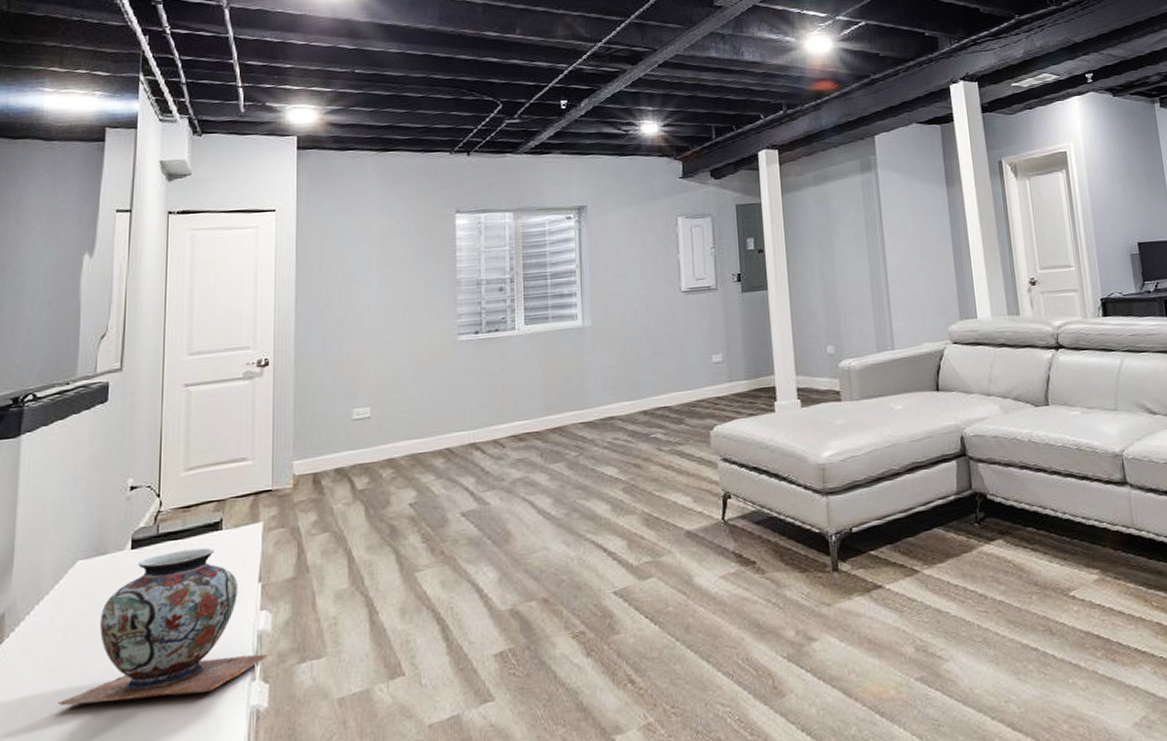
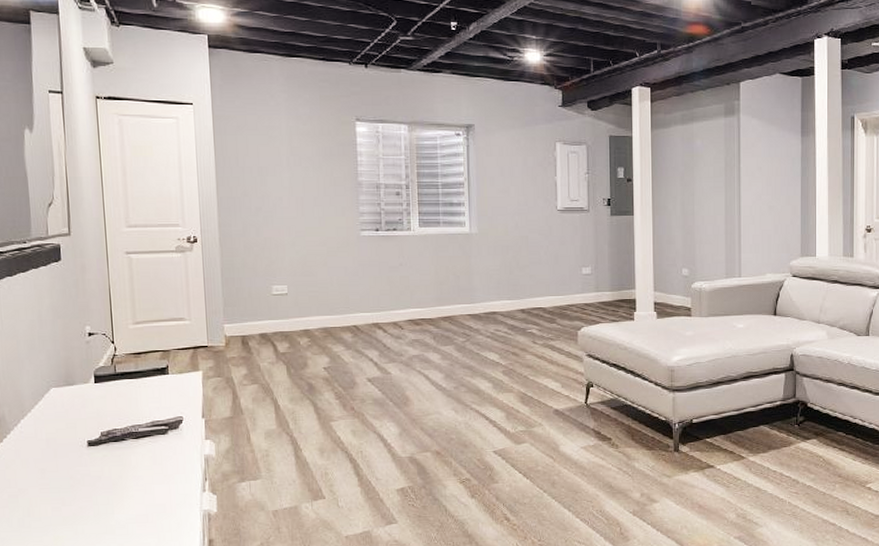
decorative vase: present [57,547,269,706] -> none [49,387,215,497]

